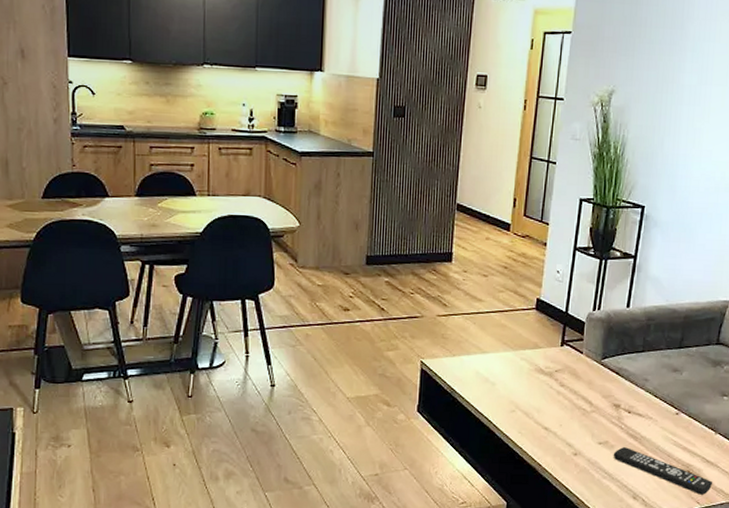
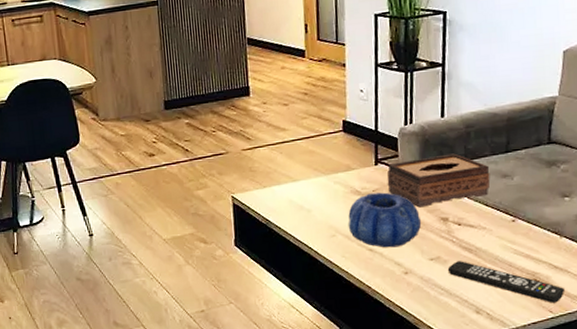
decorative bowl: none [528,373,596,428] -> present [348,192,422,248]
tissue box: none [569,343,663,392] -> present [387,153,491,208]

